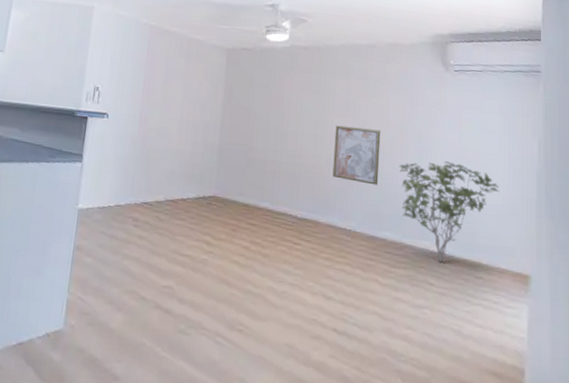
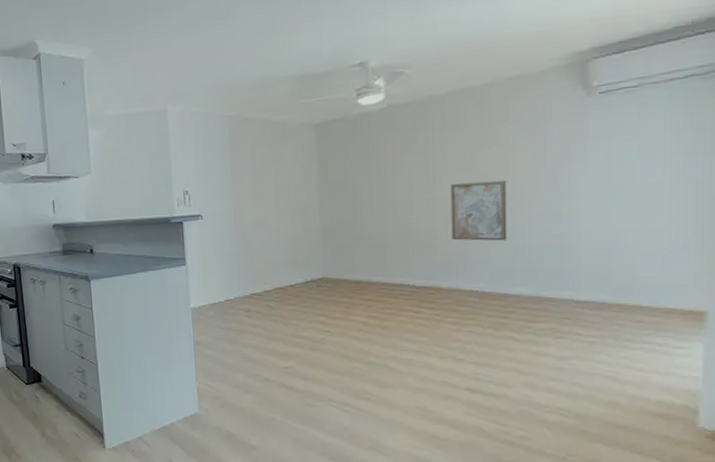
shrub: present [399,161,499,263] -> none [531,200,664,311]

